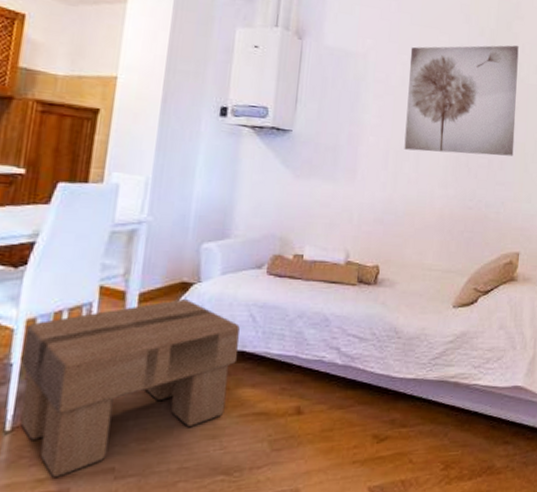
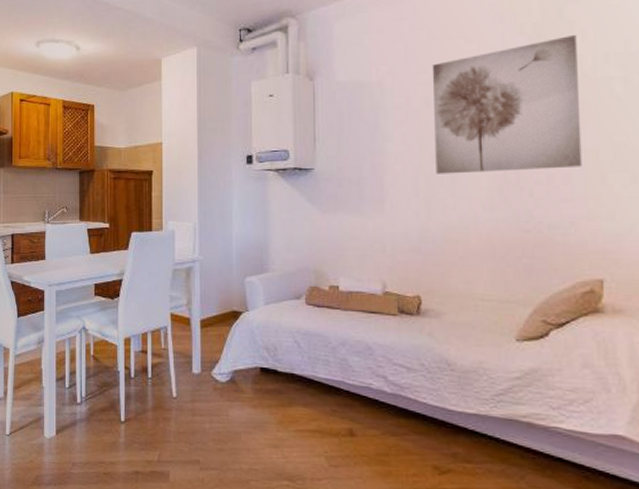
footstool: present [20,298,240,477] -> none [124,325,288,461]

